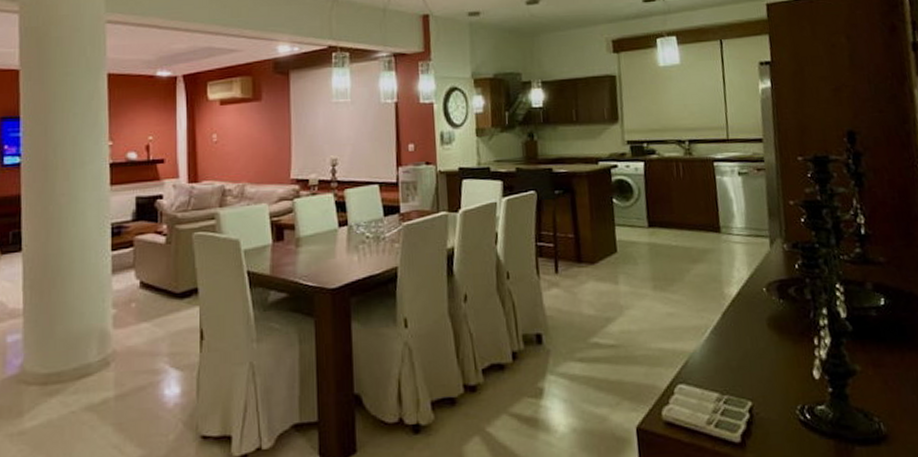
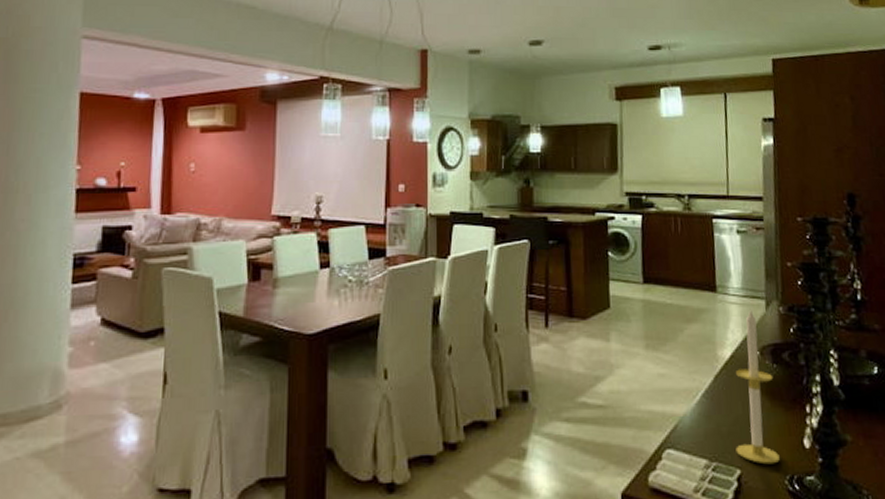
candle: none [743,247,790,396] -> present [736,309,780,465]

